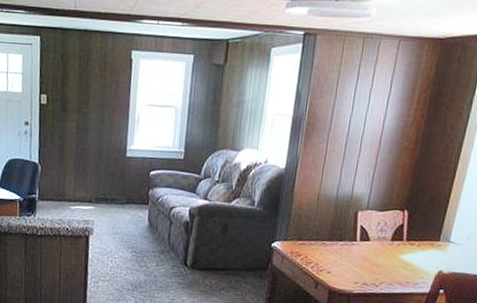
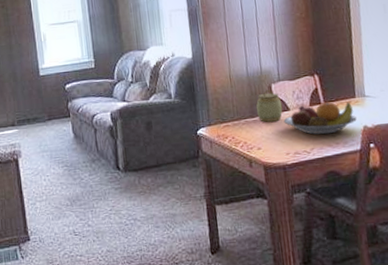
jar: none [336,216,364,249] -> present [256,90,283,122]
fruit bowl: none [360,238,435,272] -> present [283,102,357,135]

